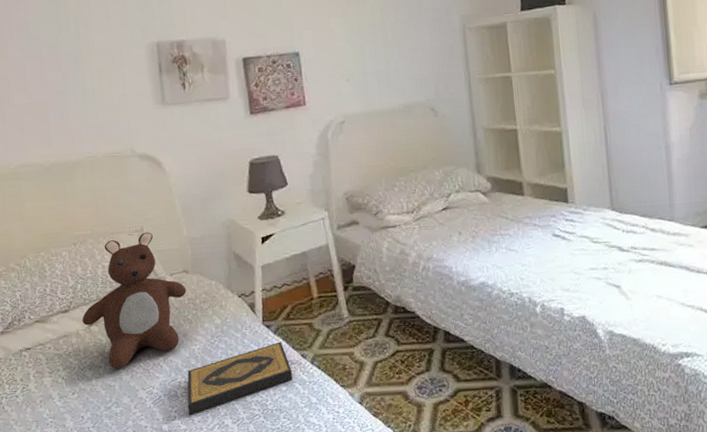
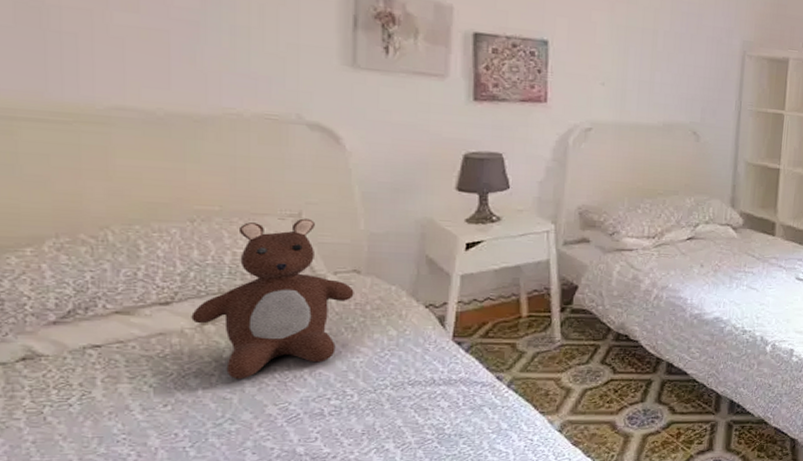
hardback book: present [187,341,292,415] -> none [336,361,482,437]

